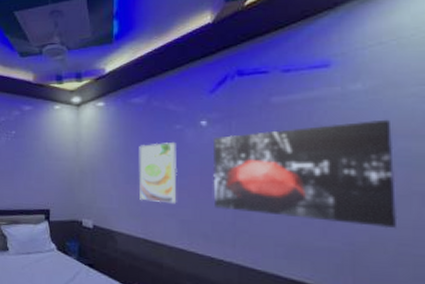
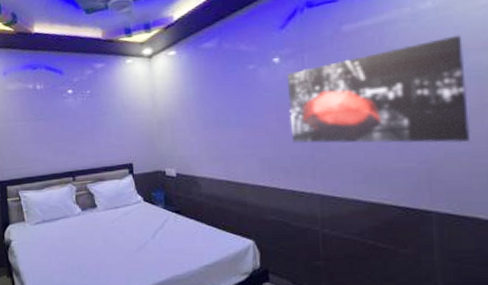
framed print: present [139,143,178,204] -> none [214,83,255,145]

